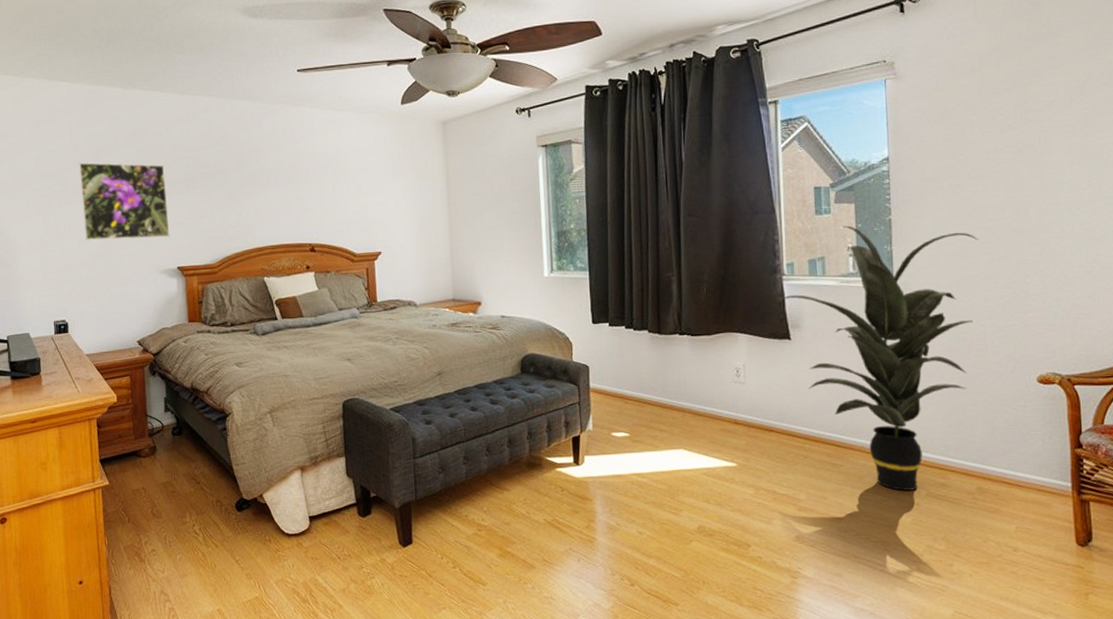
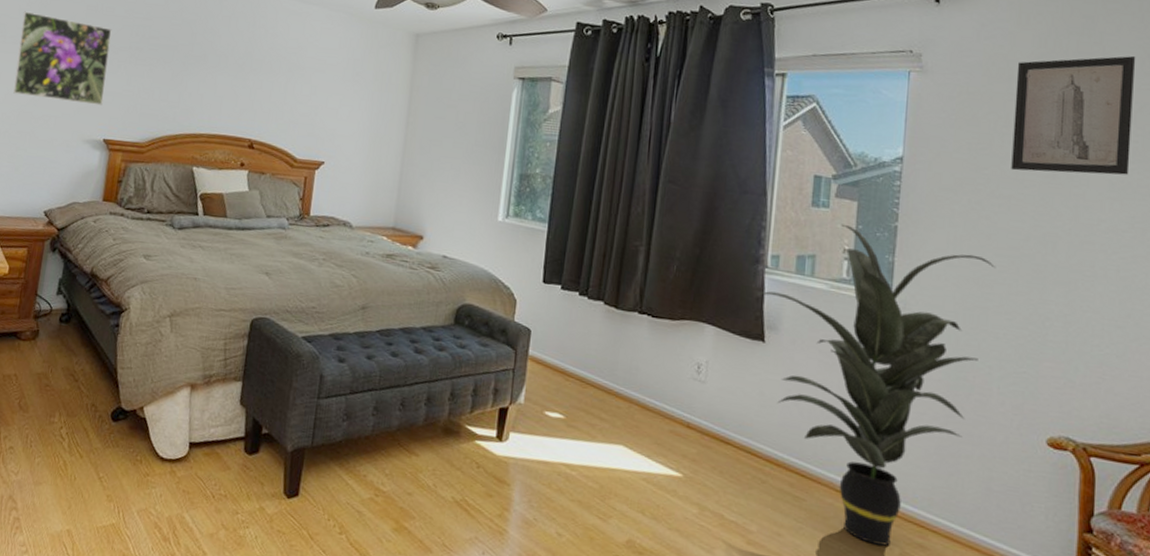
wall art: none [978,31,1084,153] -> present [1011,55,1136,175]

